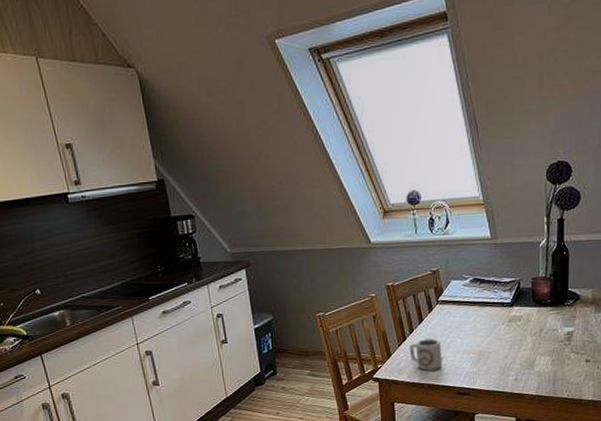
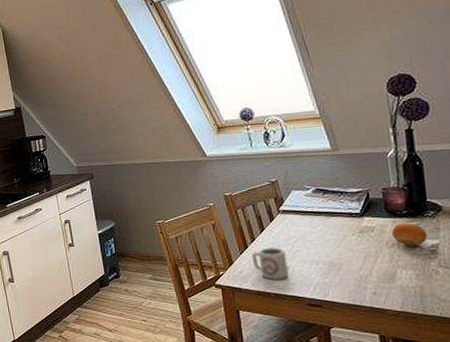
fruit: none [536,311,565,334] -> present [392,223,428,246]

